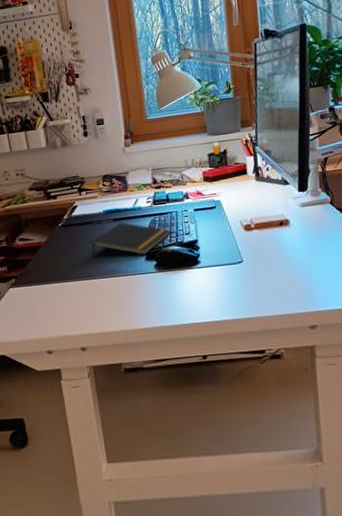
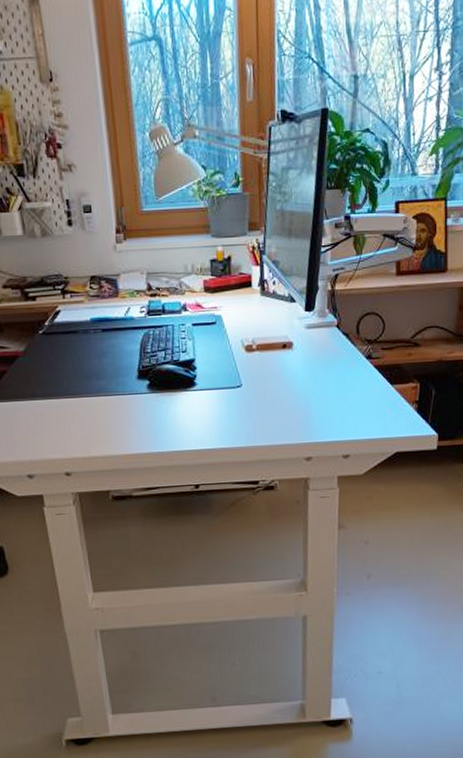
notepad: present [89,222,170,257] -> none [74,333,165,373]

